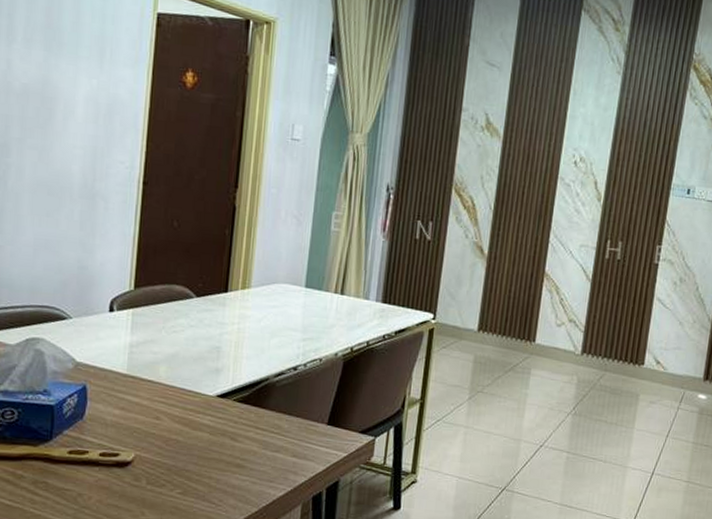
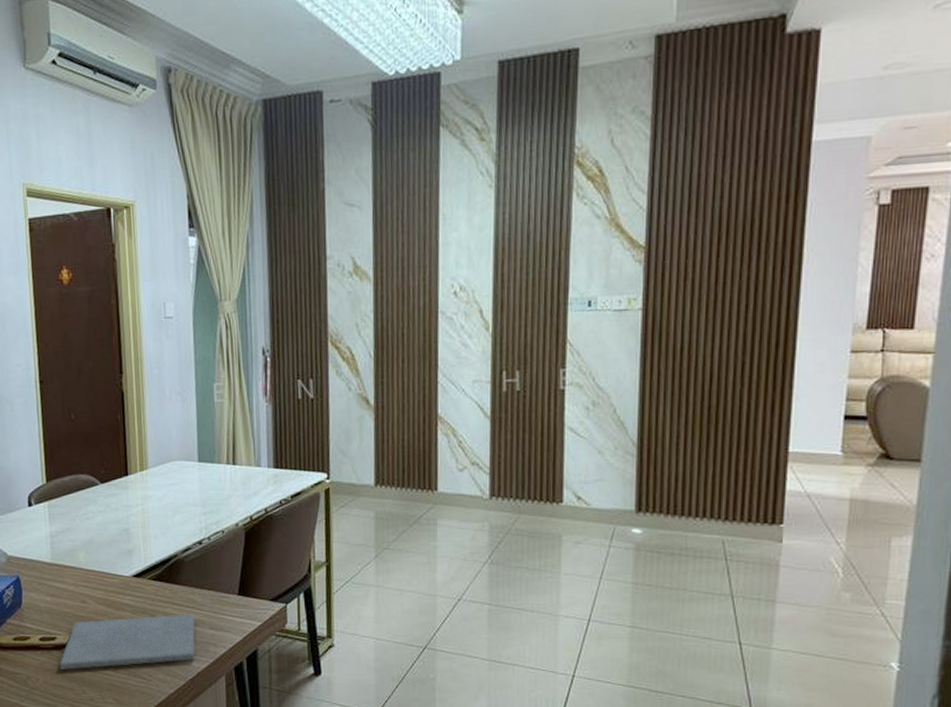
notepad: none [118,438,279,490] -> present [59,614,195,670]

